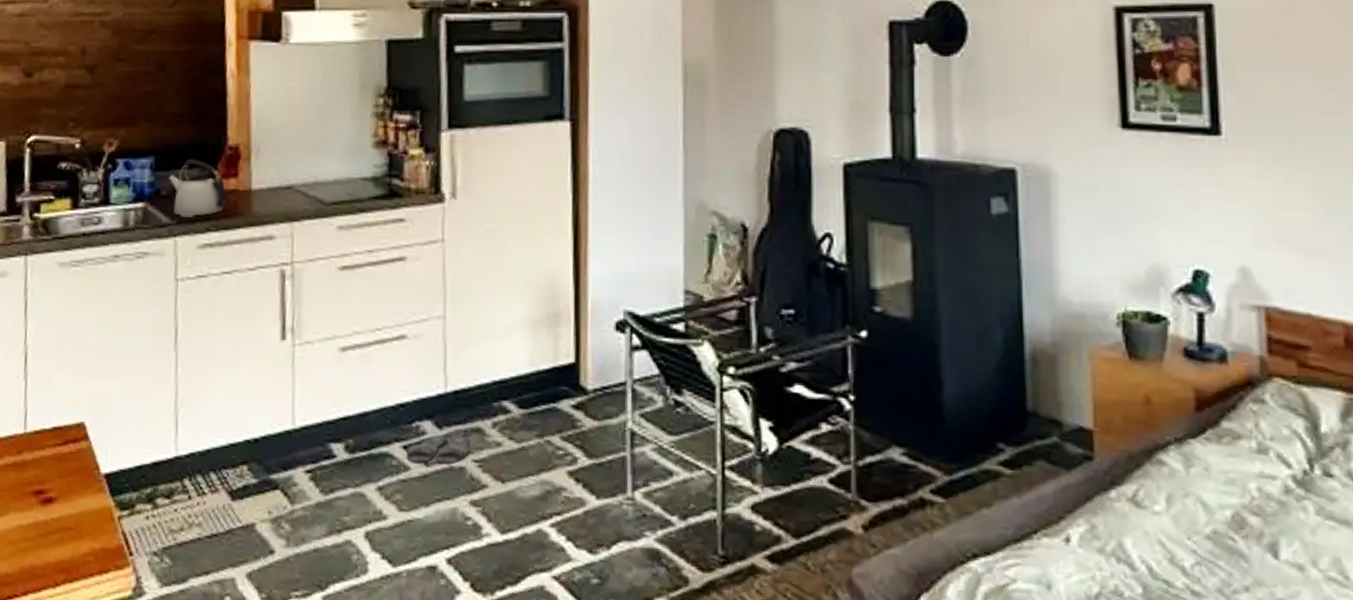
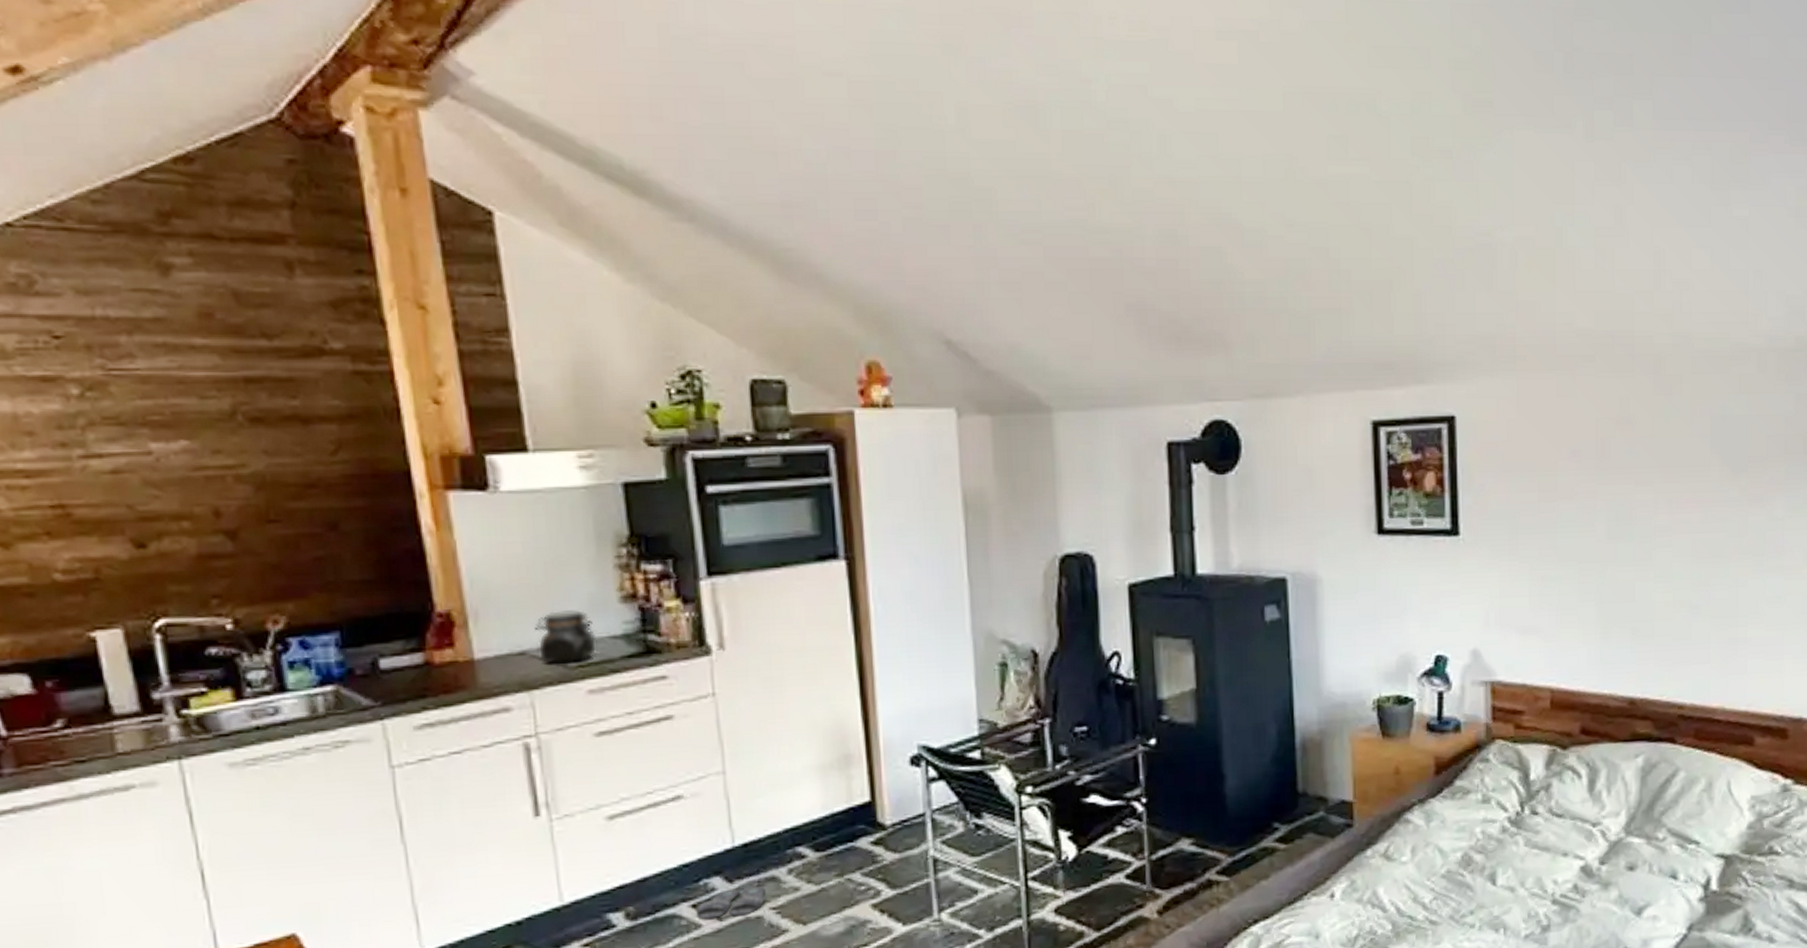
kettle: present [168,158,227,218] -> none [362,630,445,697]
jar: none [301,151,350,200] -> present [534,610,597,664]

